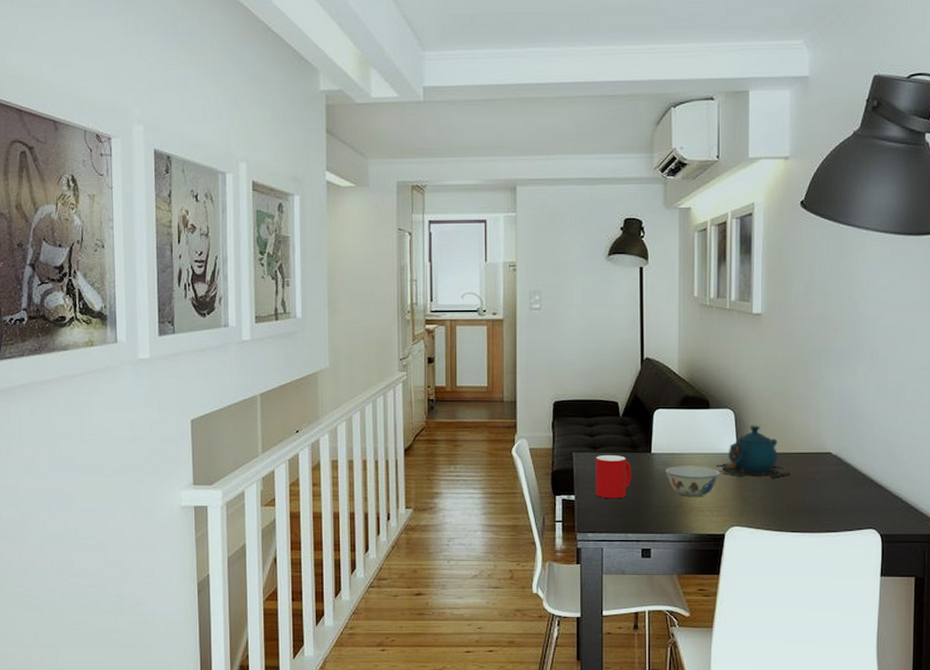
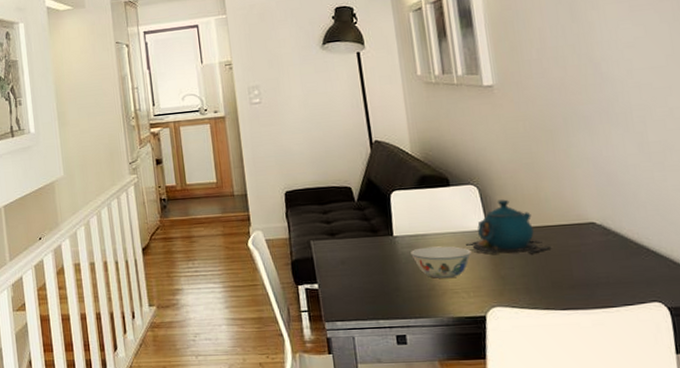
cup: present [595,455,632,499] -> none [335,240,376,286]

